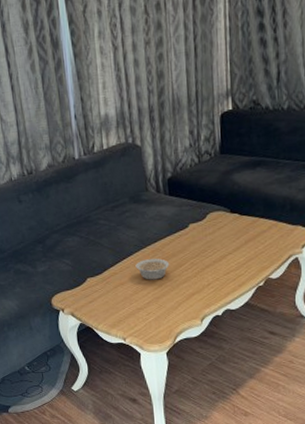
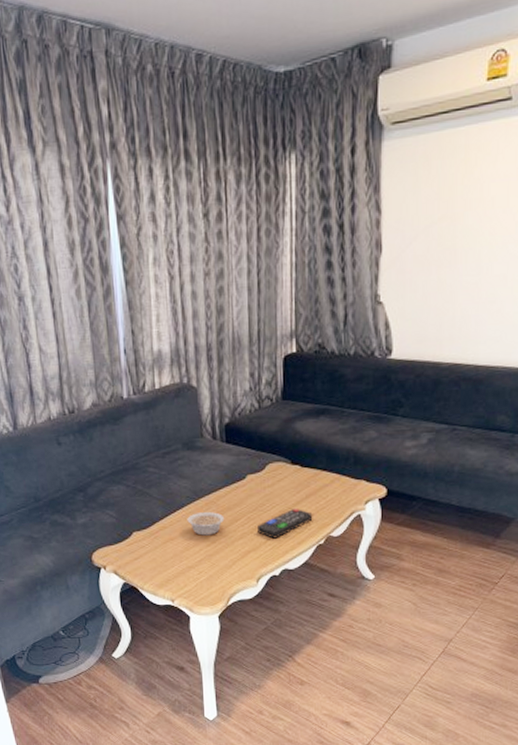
remote control: none [199,253,252,282] -> present [256,507,313,539]

